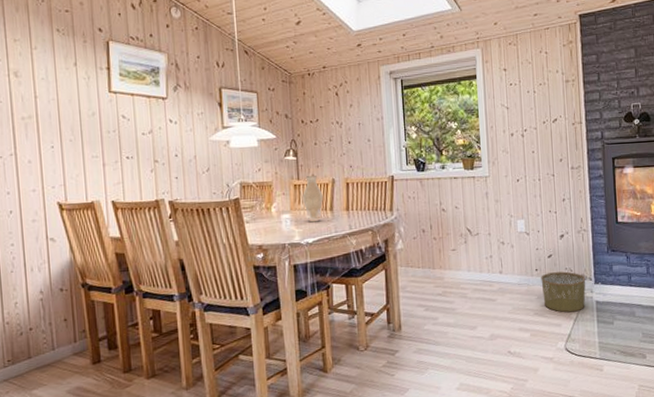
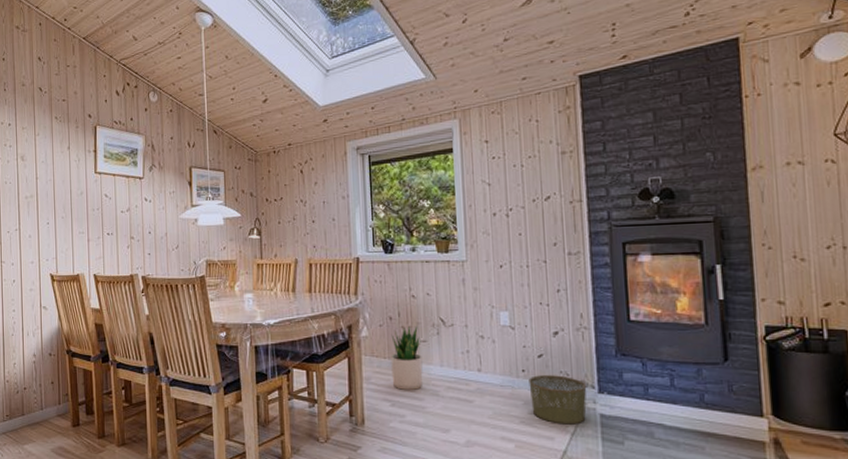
vase: present [302,175,324,223] -> none [264,254,286,303]
planter: none [424,235,453,295] -> present [391,325,423,390]

